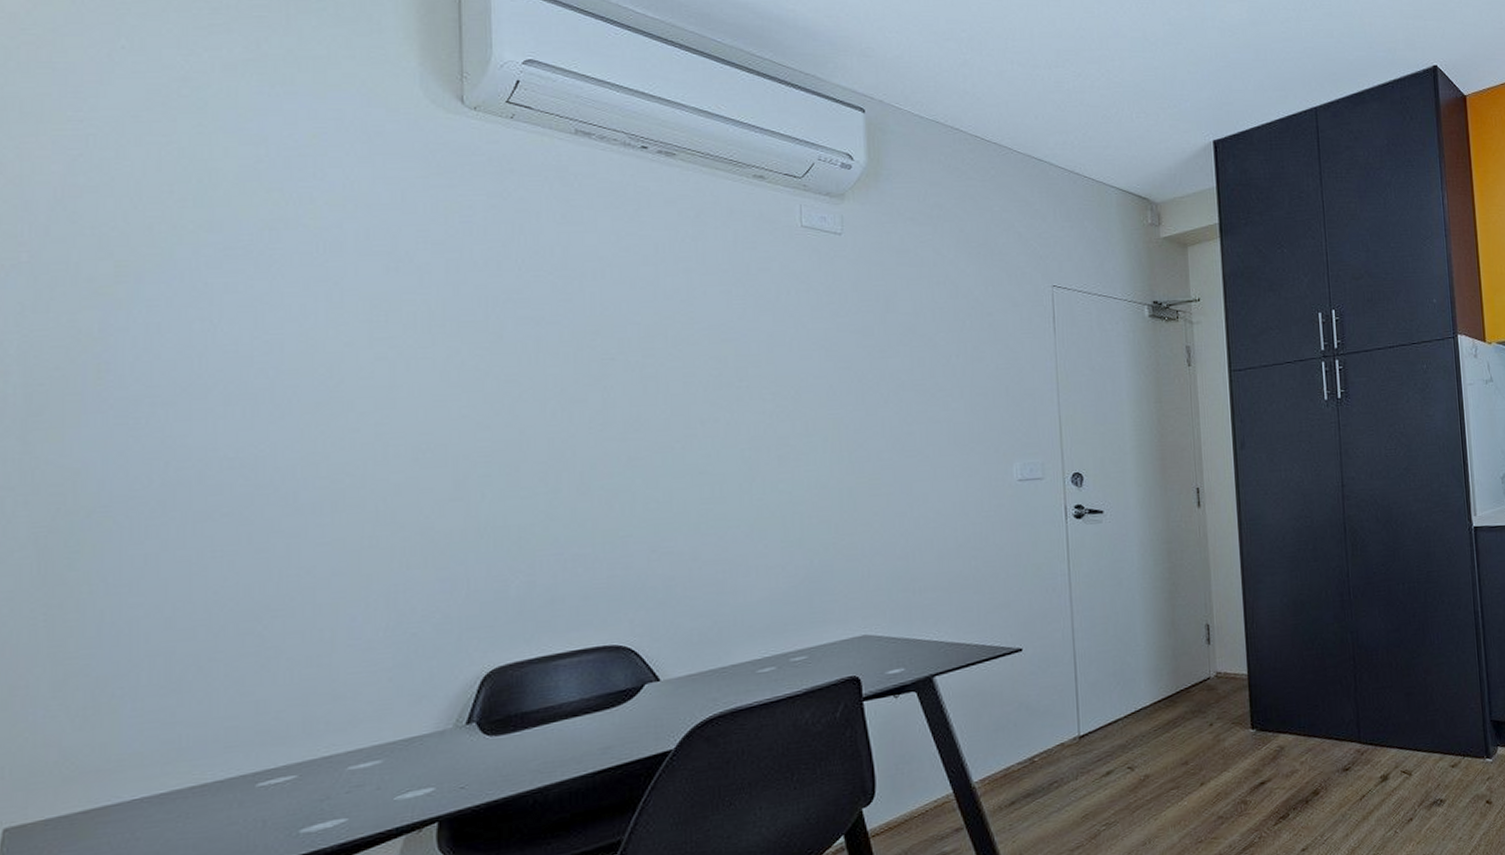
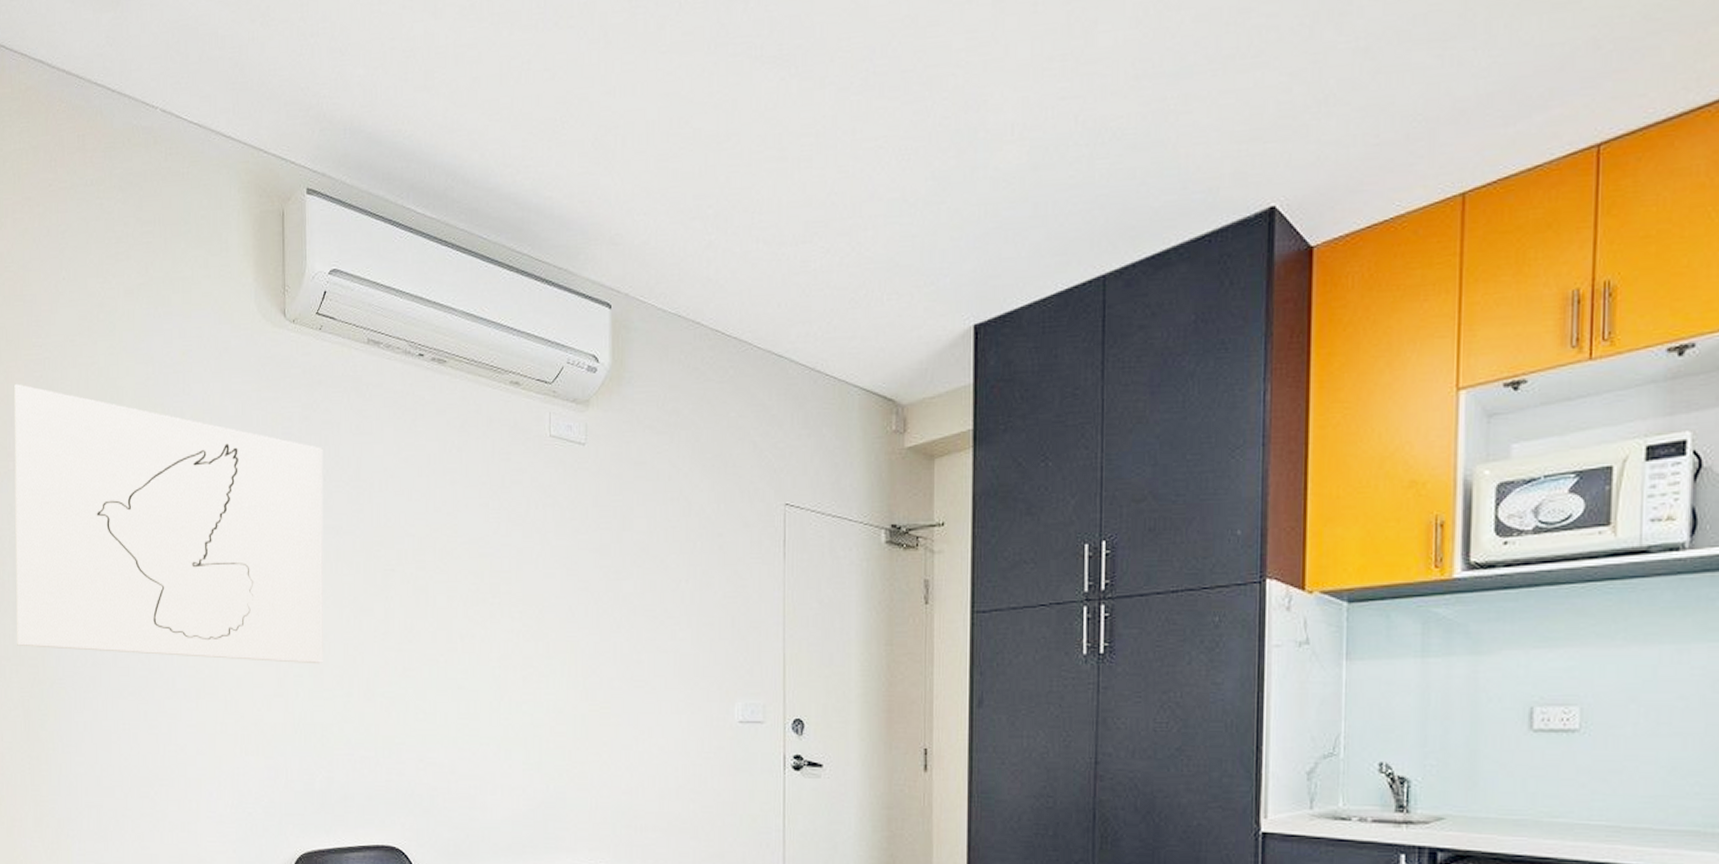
wall art: none [25,162,520,472] -> present [14,383,324,664]

